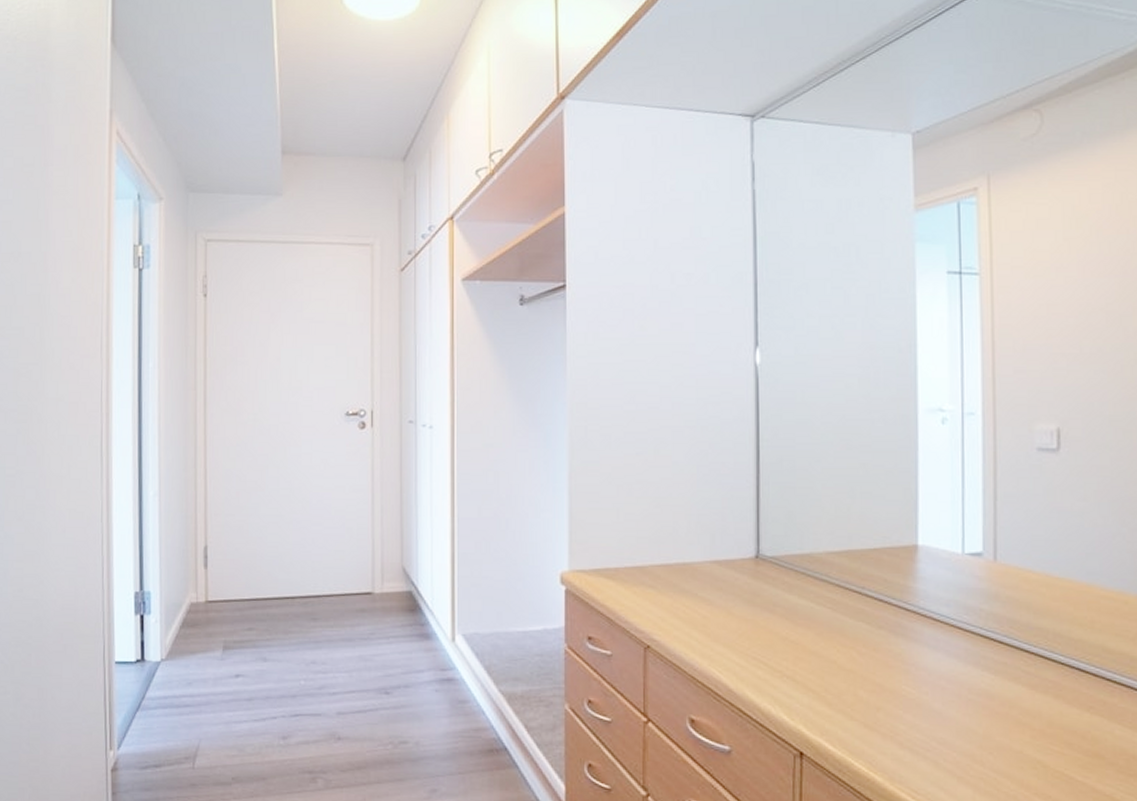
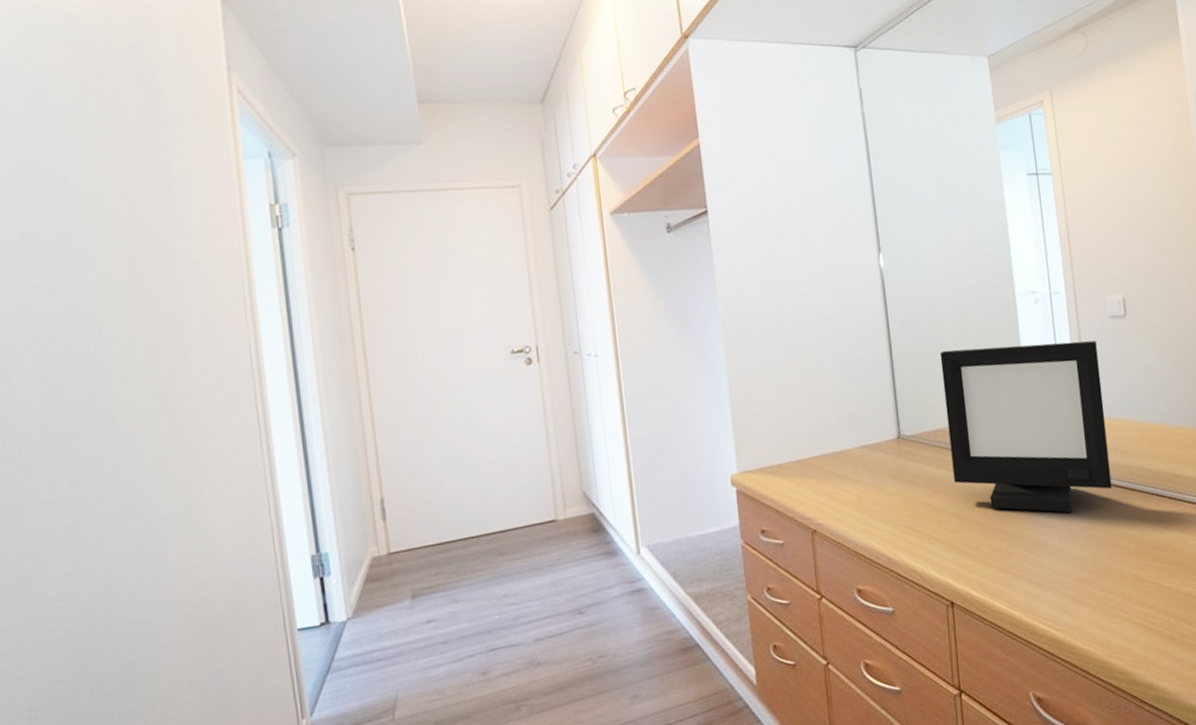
picture frame: none [816,465,1019,672] -> present [939,340,1112,513]

